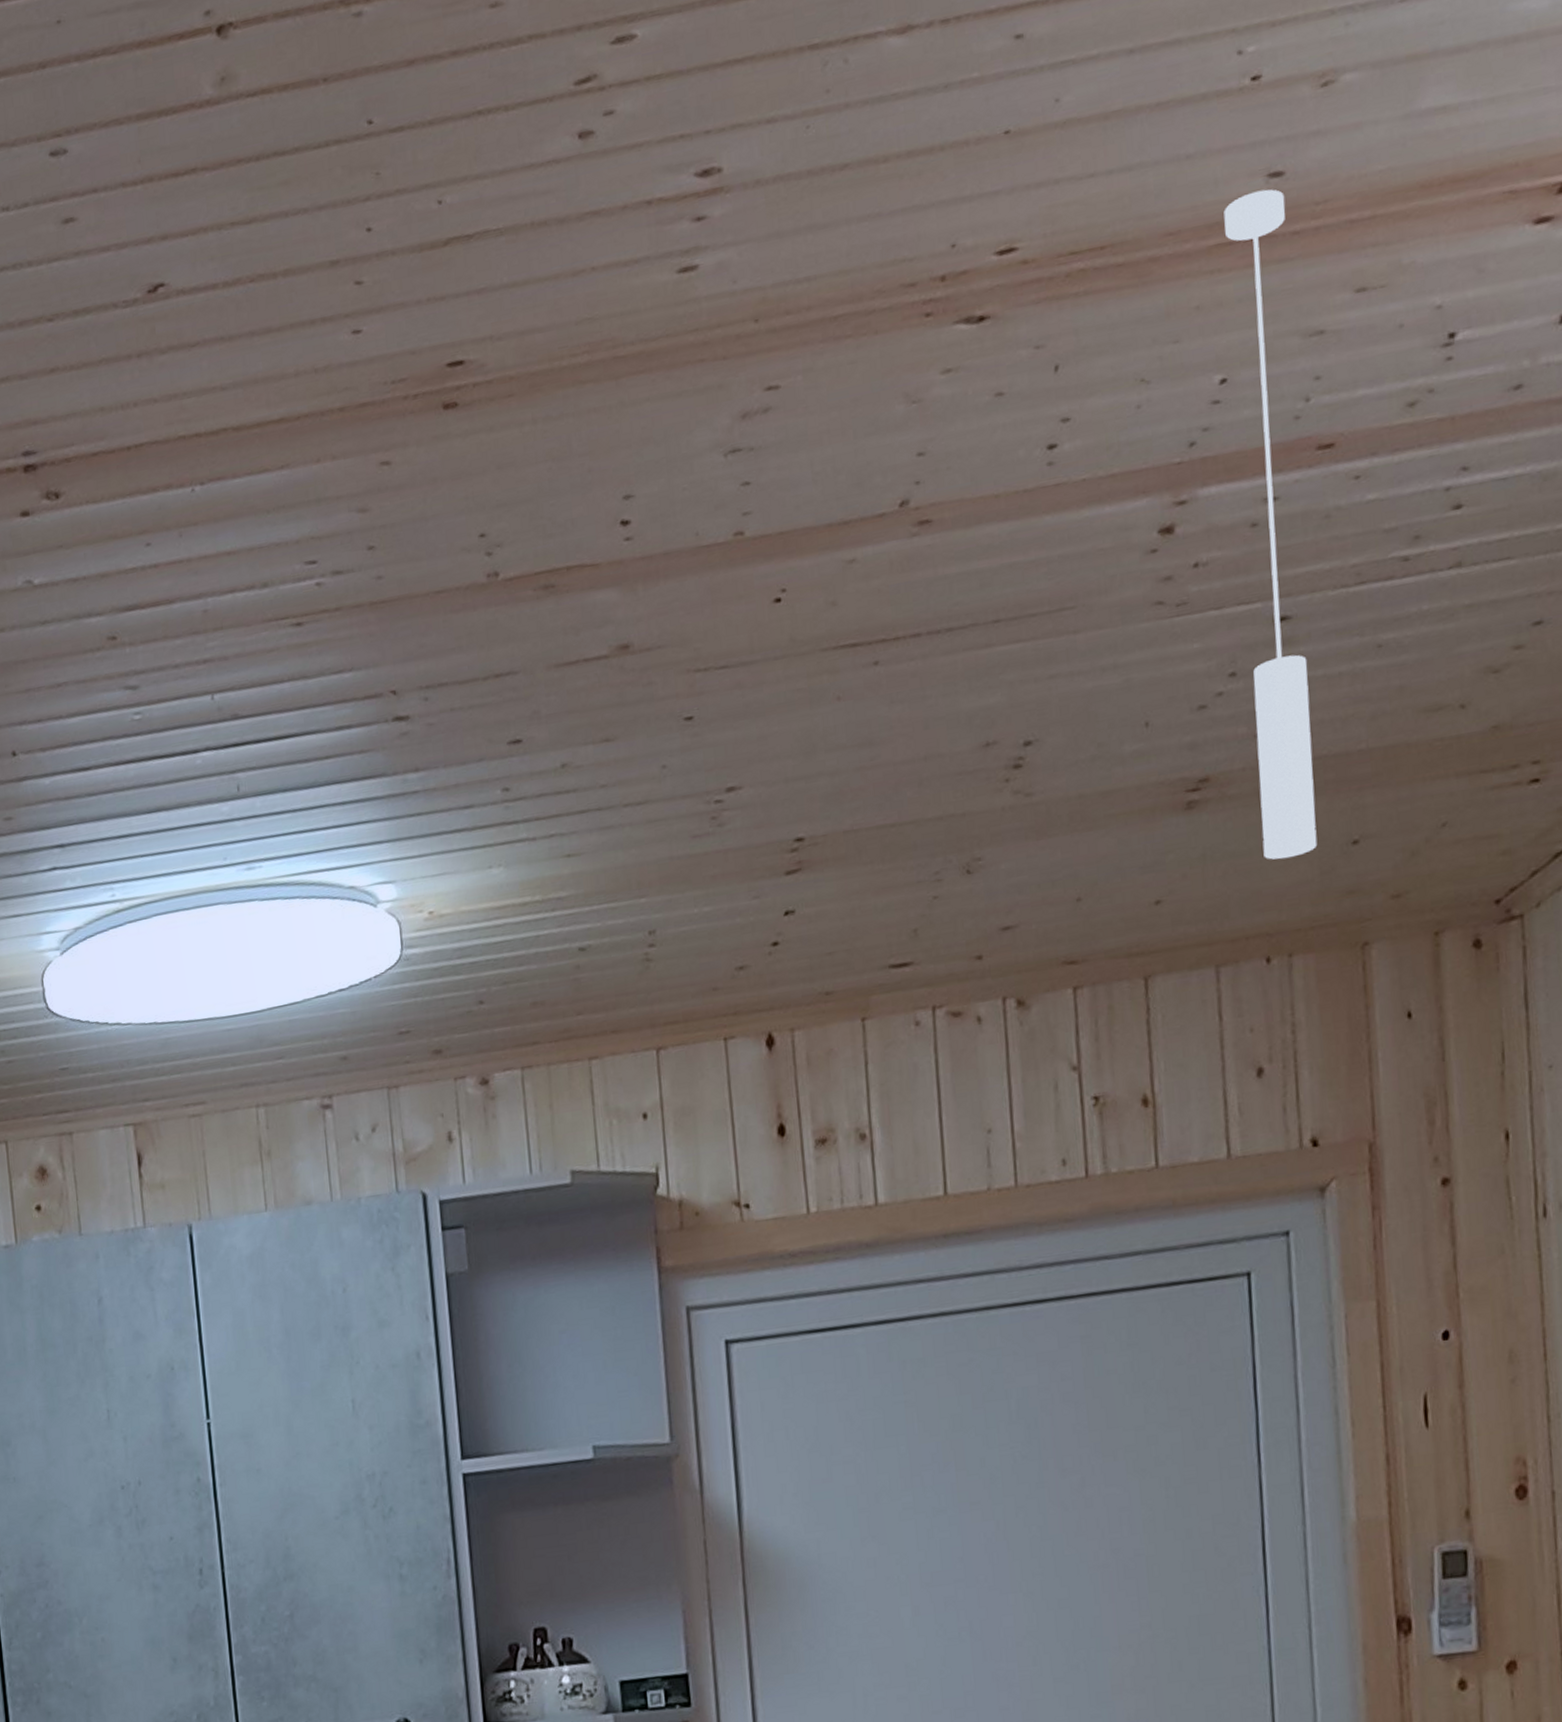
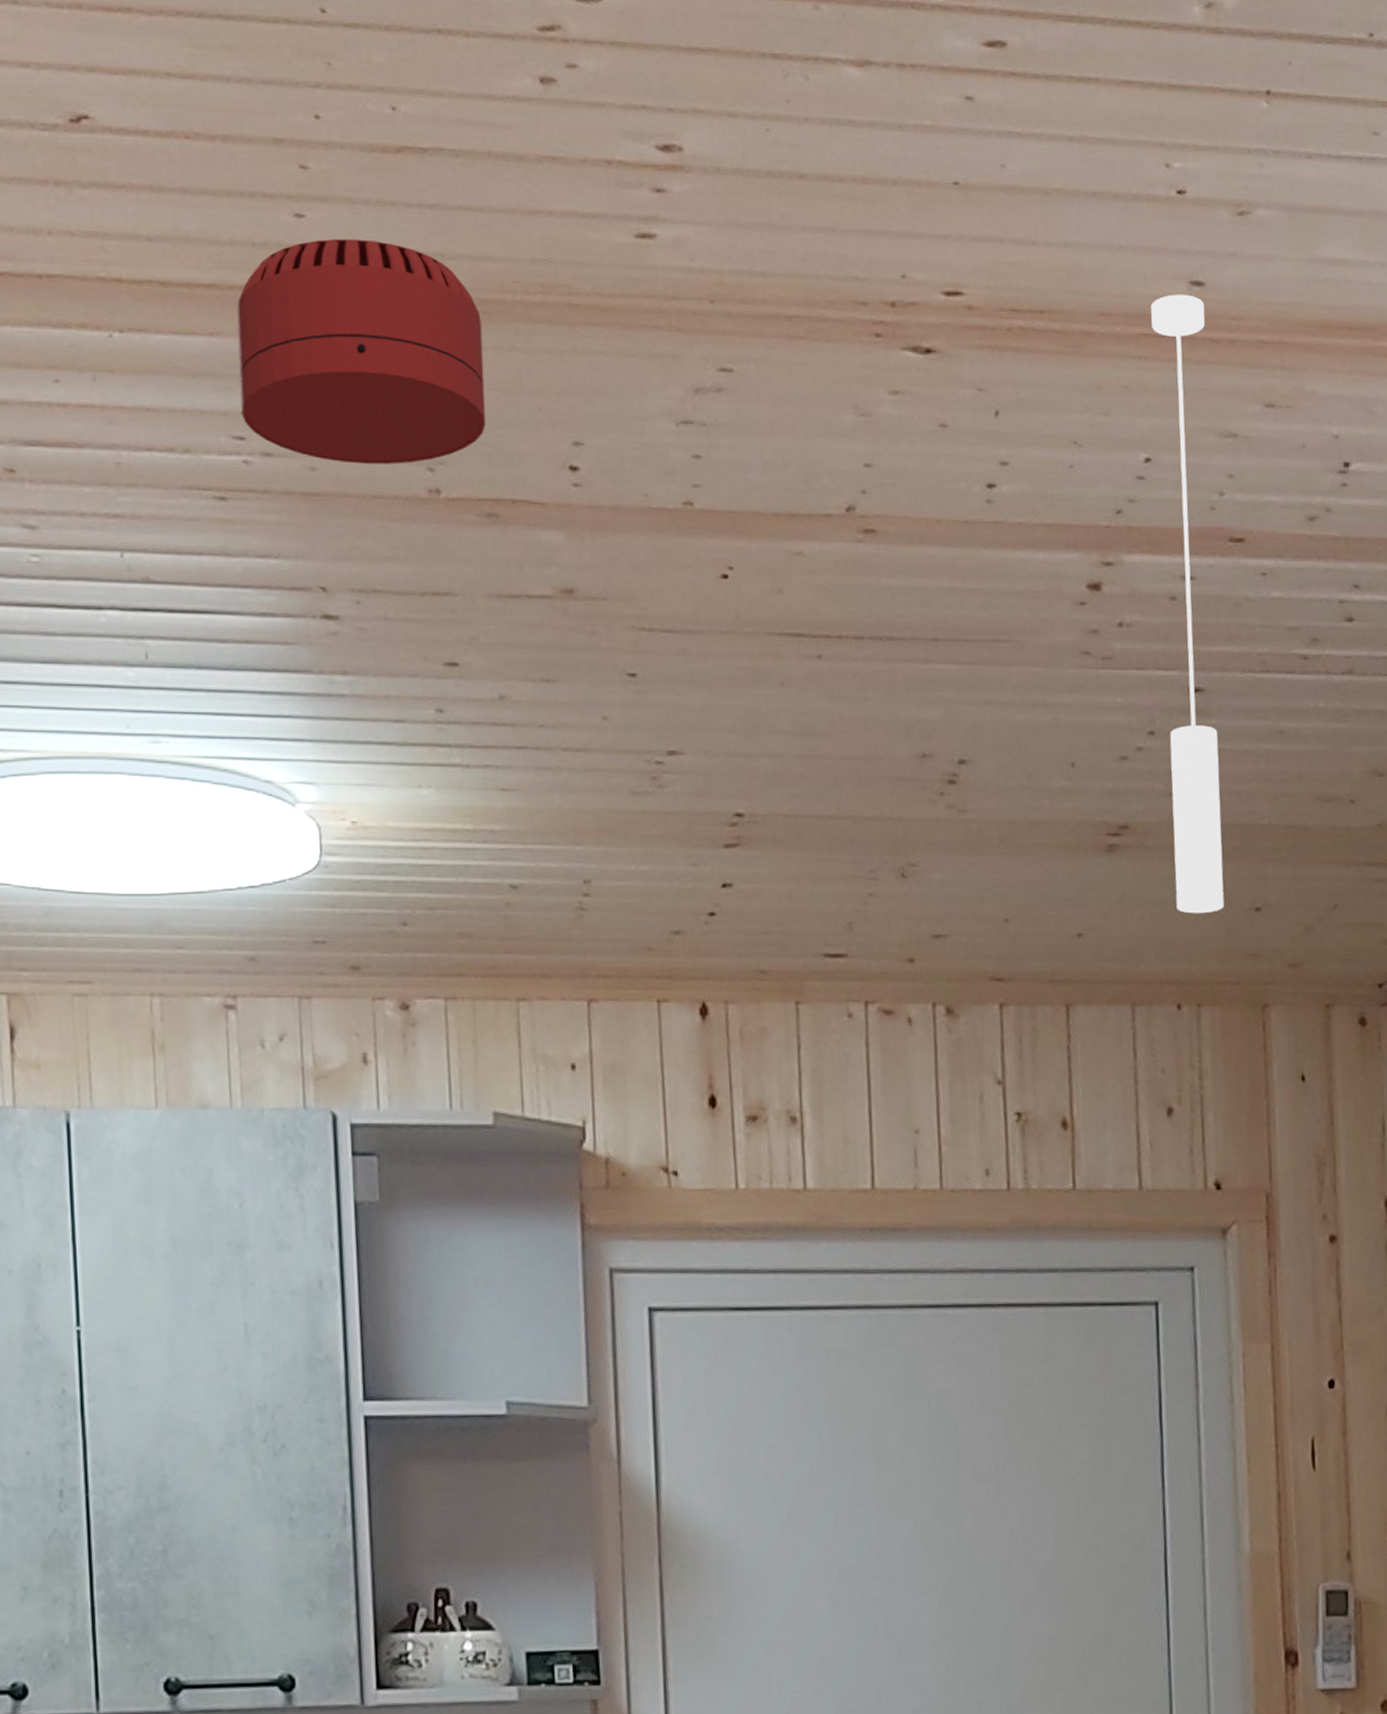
smoke detector: none [303,337,539,567] -> present [236,238,486,464]

